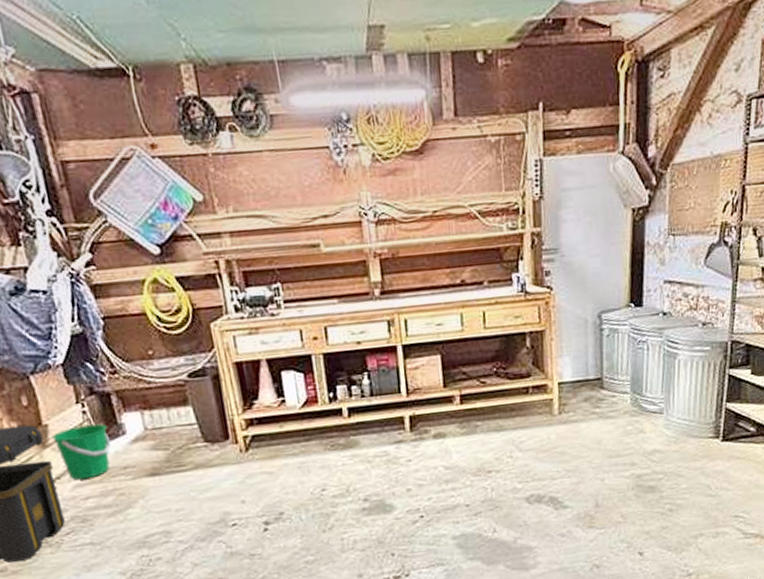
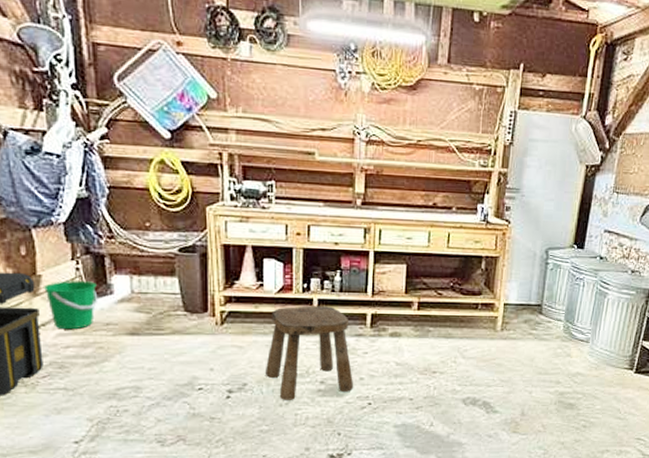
stool: none [299,414,402,525] -> present [265,306,354,400]

